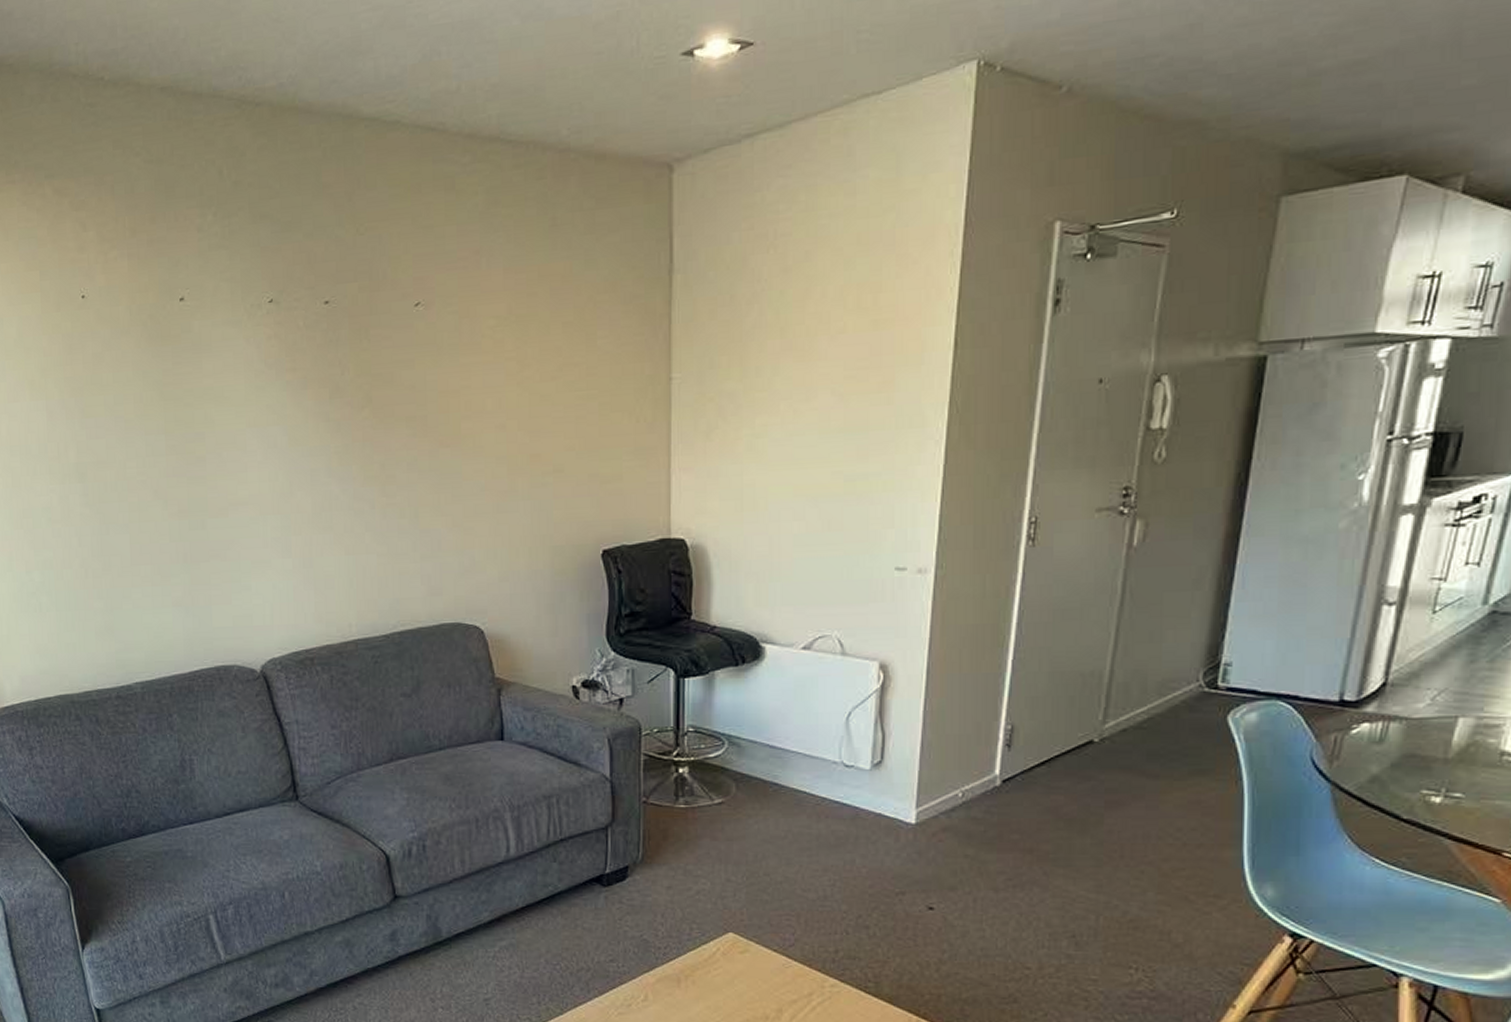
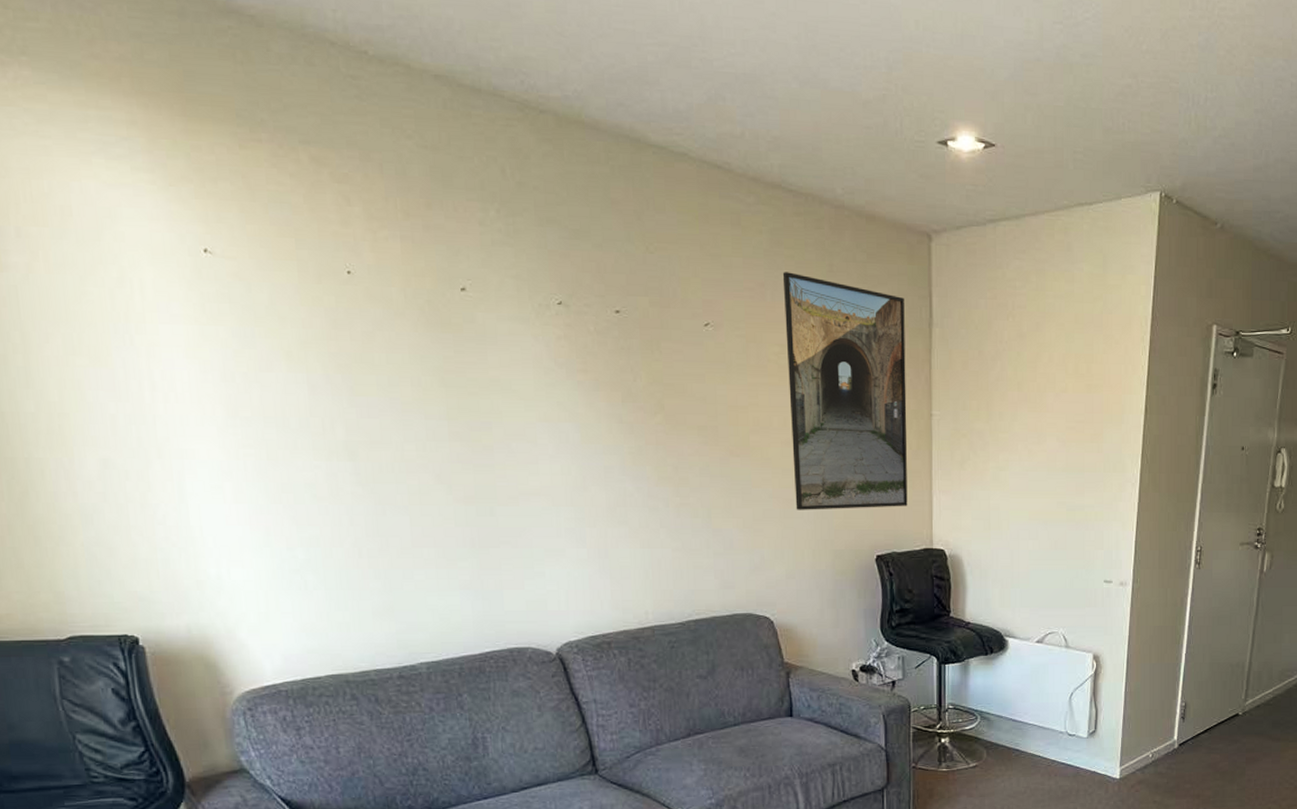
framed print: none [499,233,641,503] -> present [782,272,908,510]

